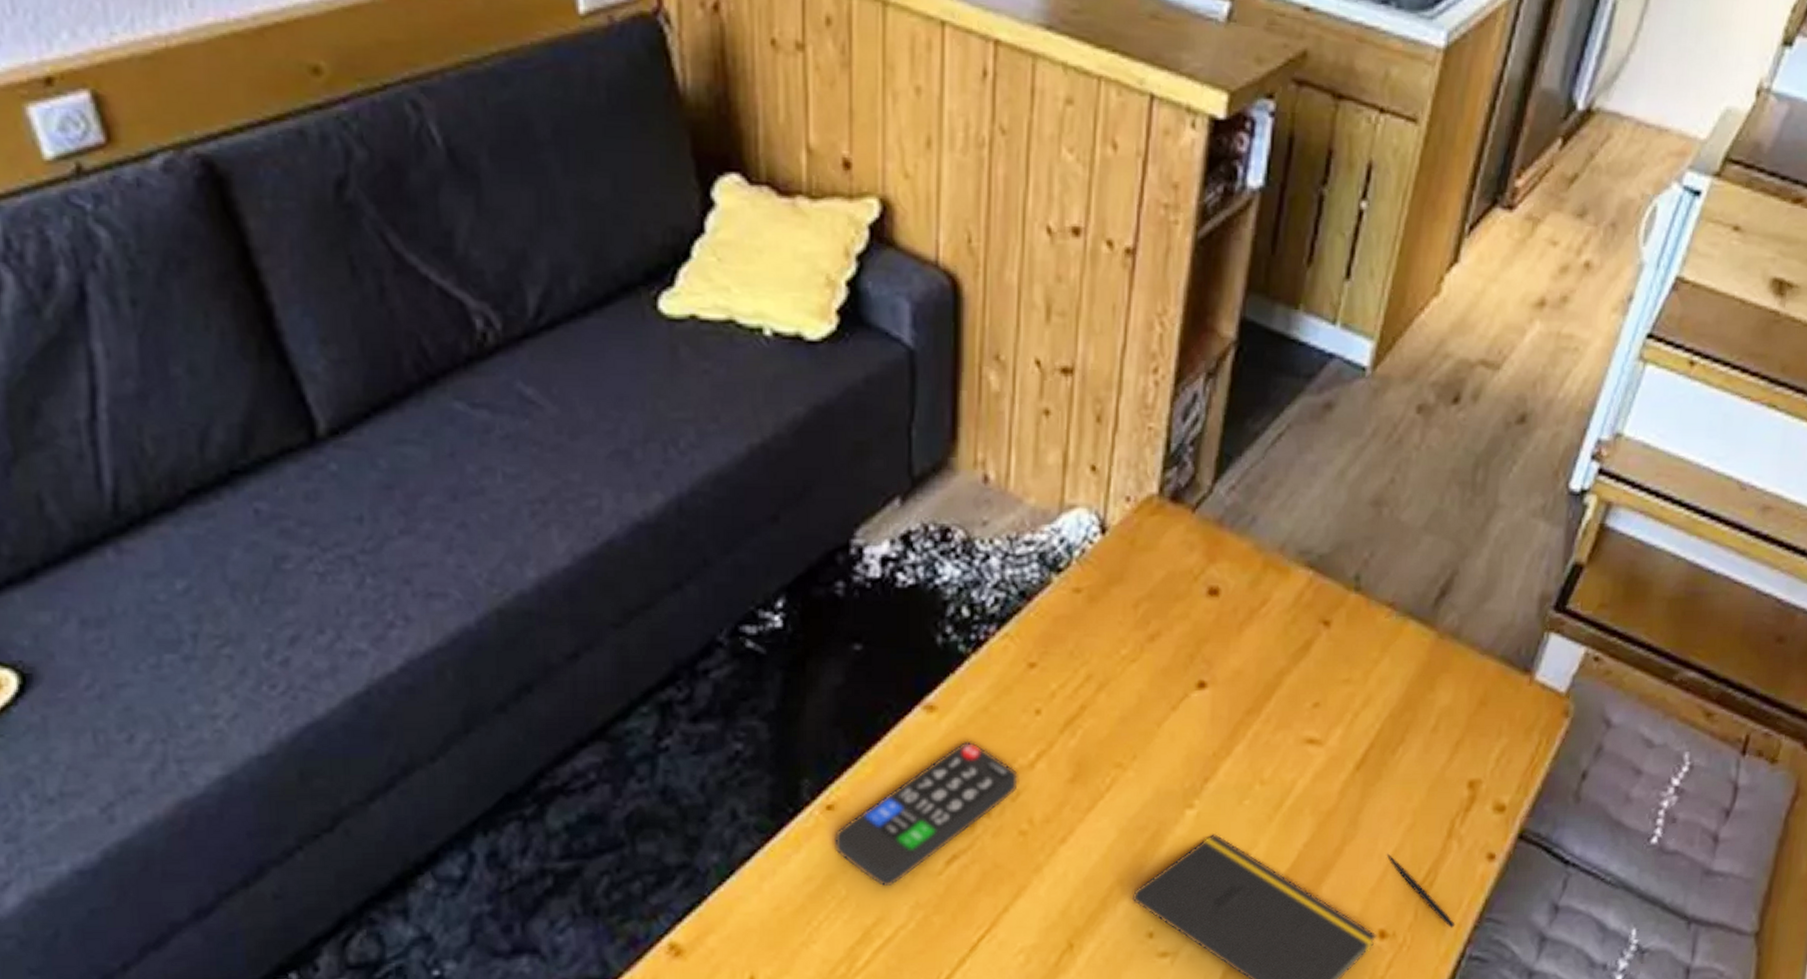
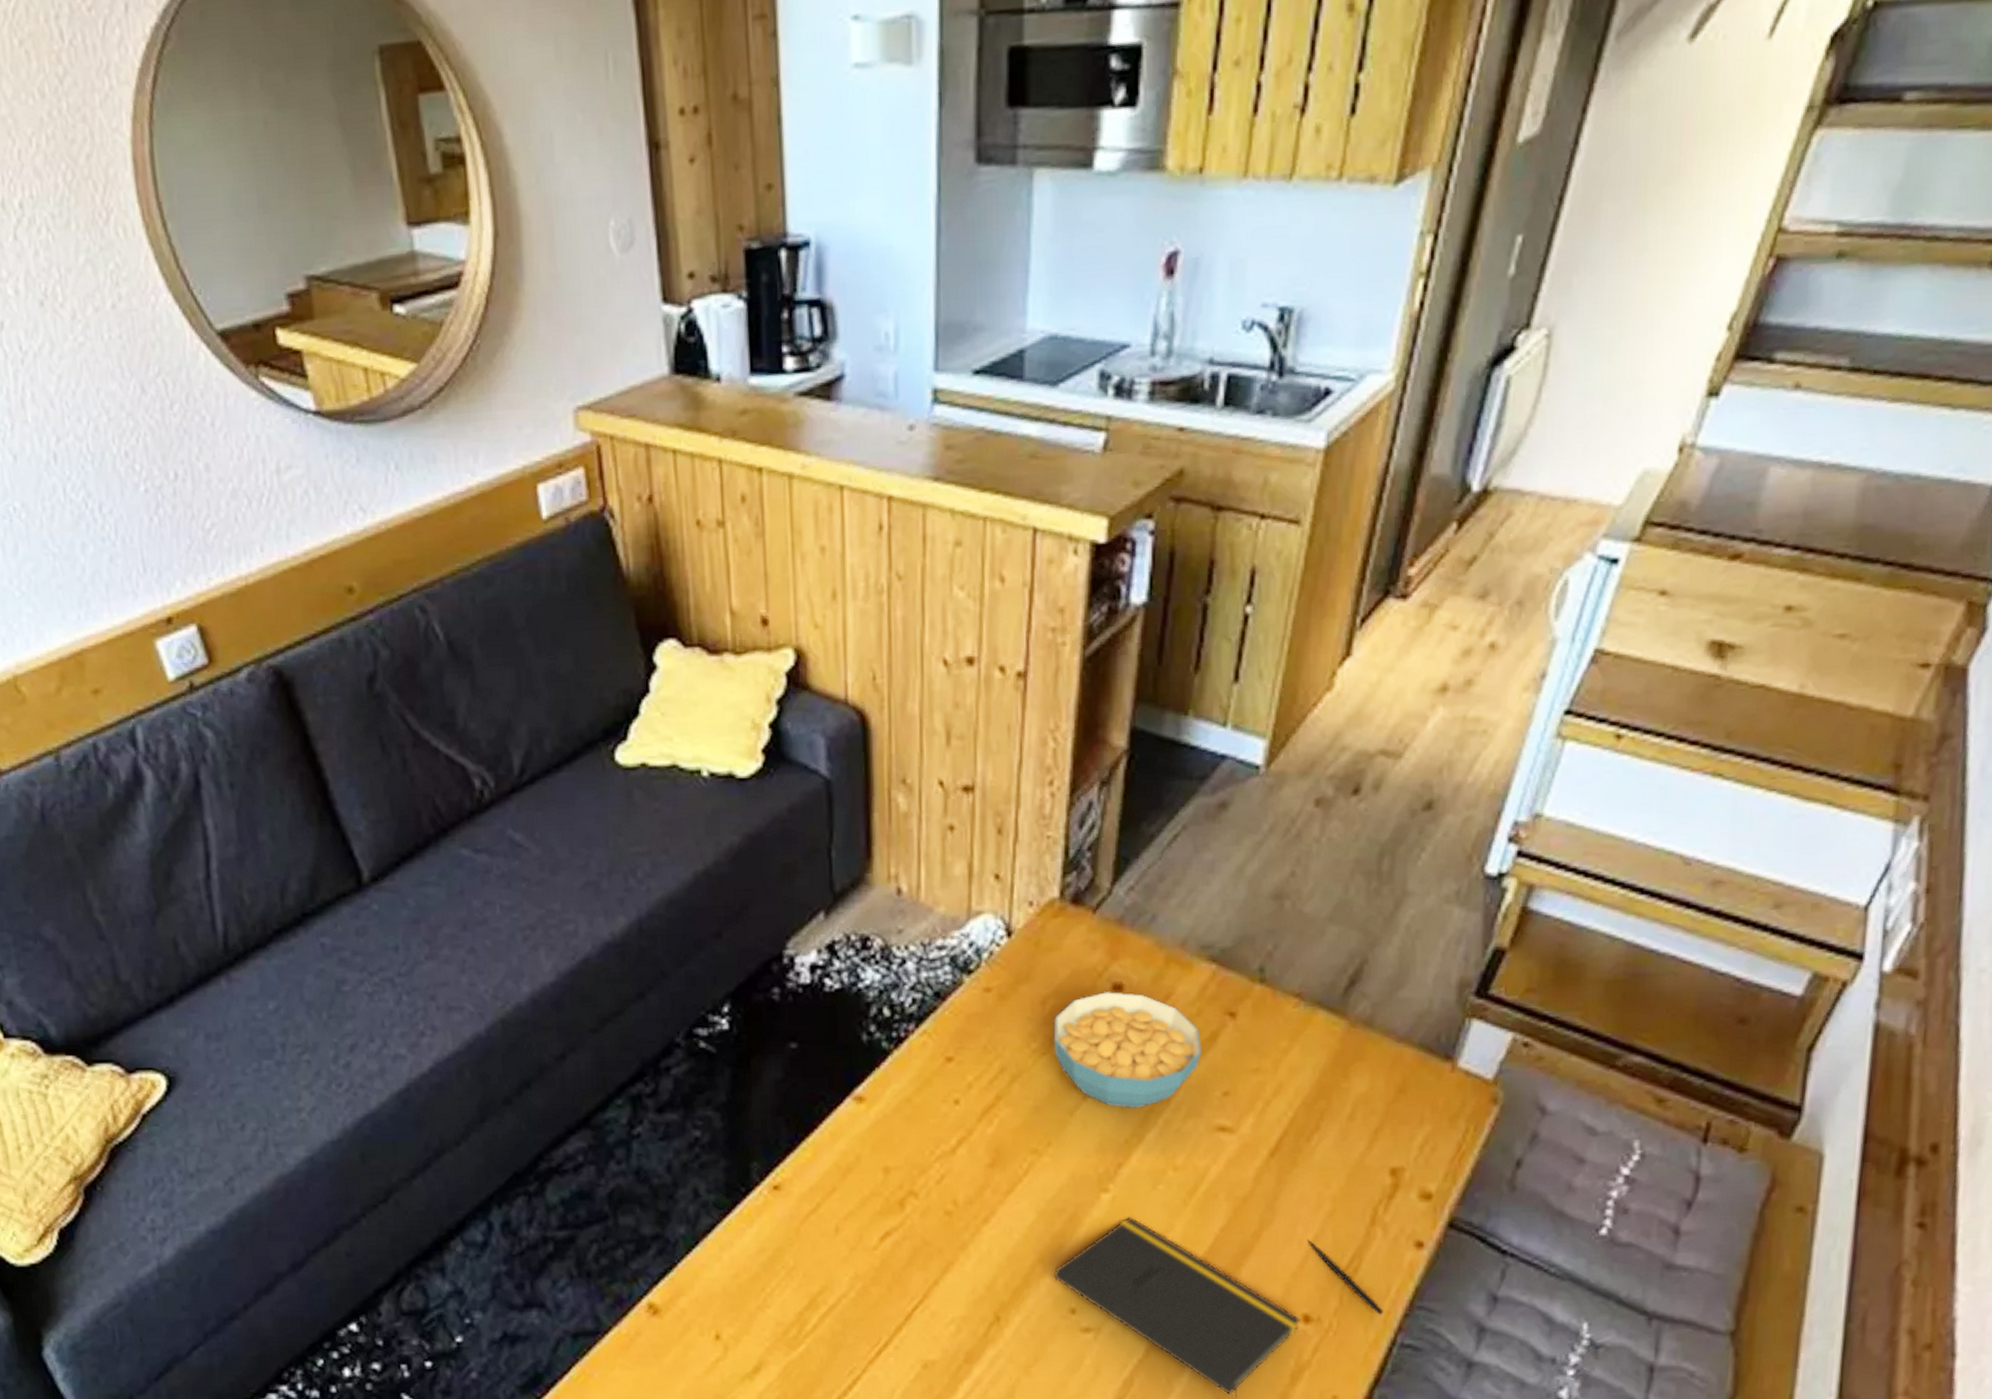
remote control: present [834,740,1018,887] -> none [781,1128,942,1260]
cereal bowl: none [1144,595,1295,719] -> present [1053,990,1201,1108]

